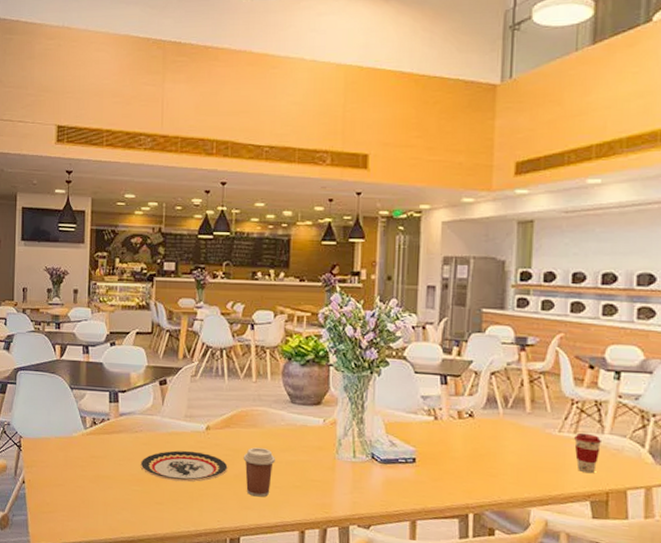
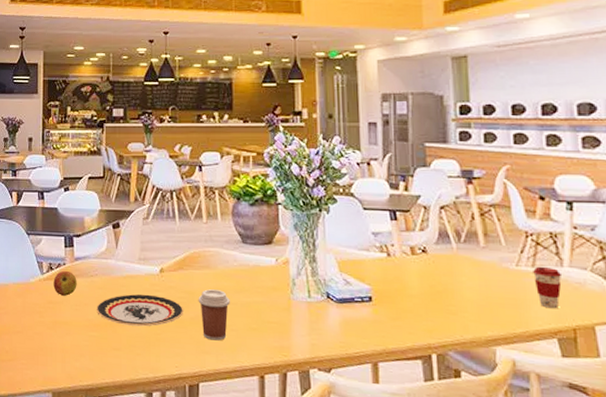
apple: none [97,425,121,451] -> present [53,270,77,296]

